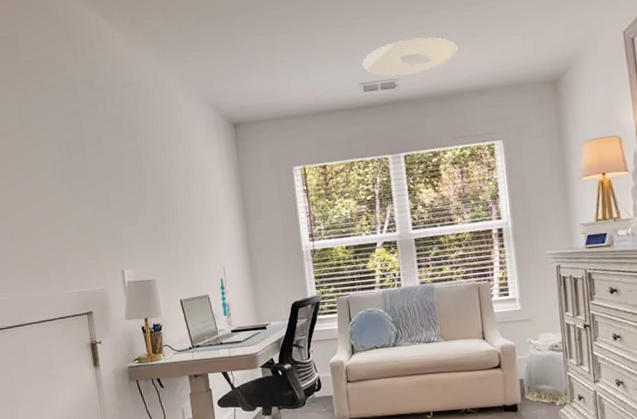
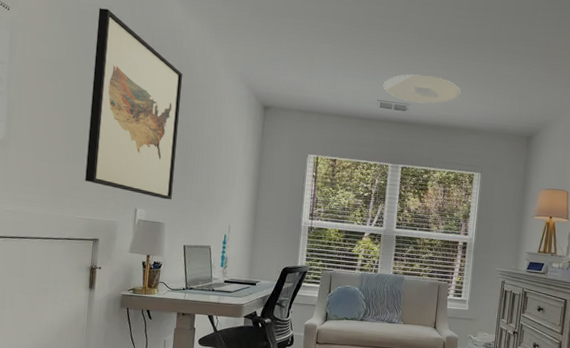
wall art: none [40,60,157,254] -> present [85,8,183,200]

